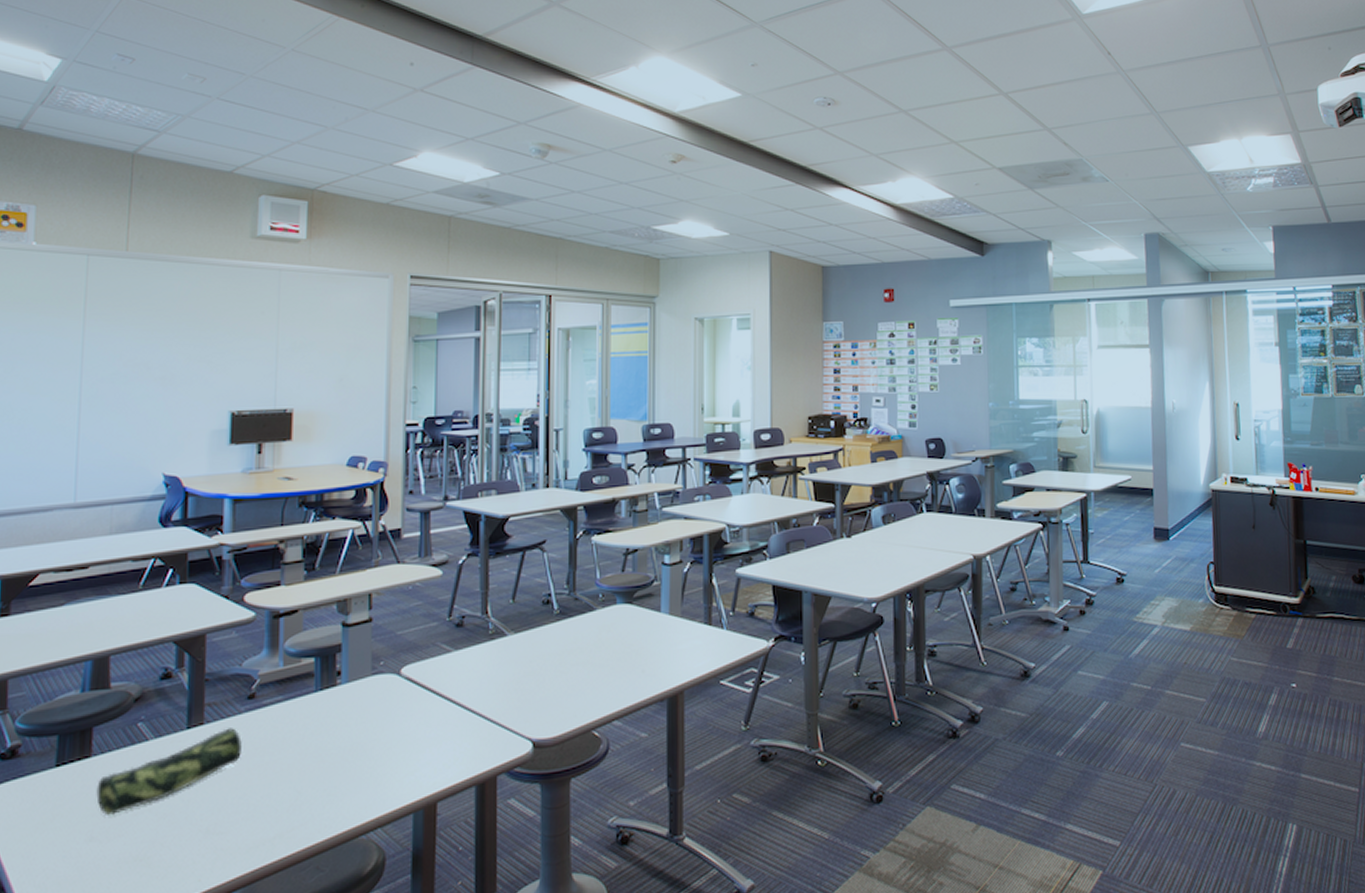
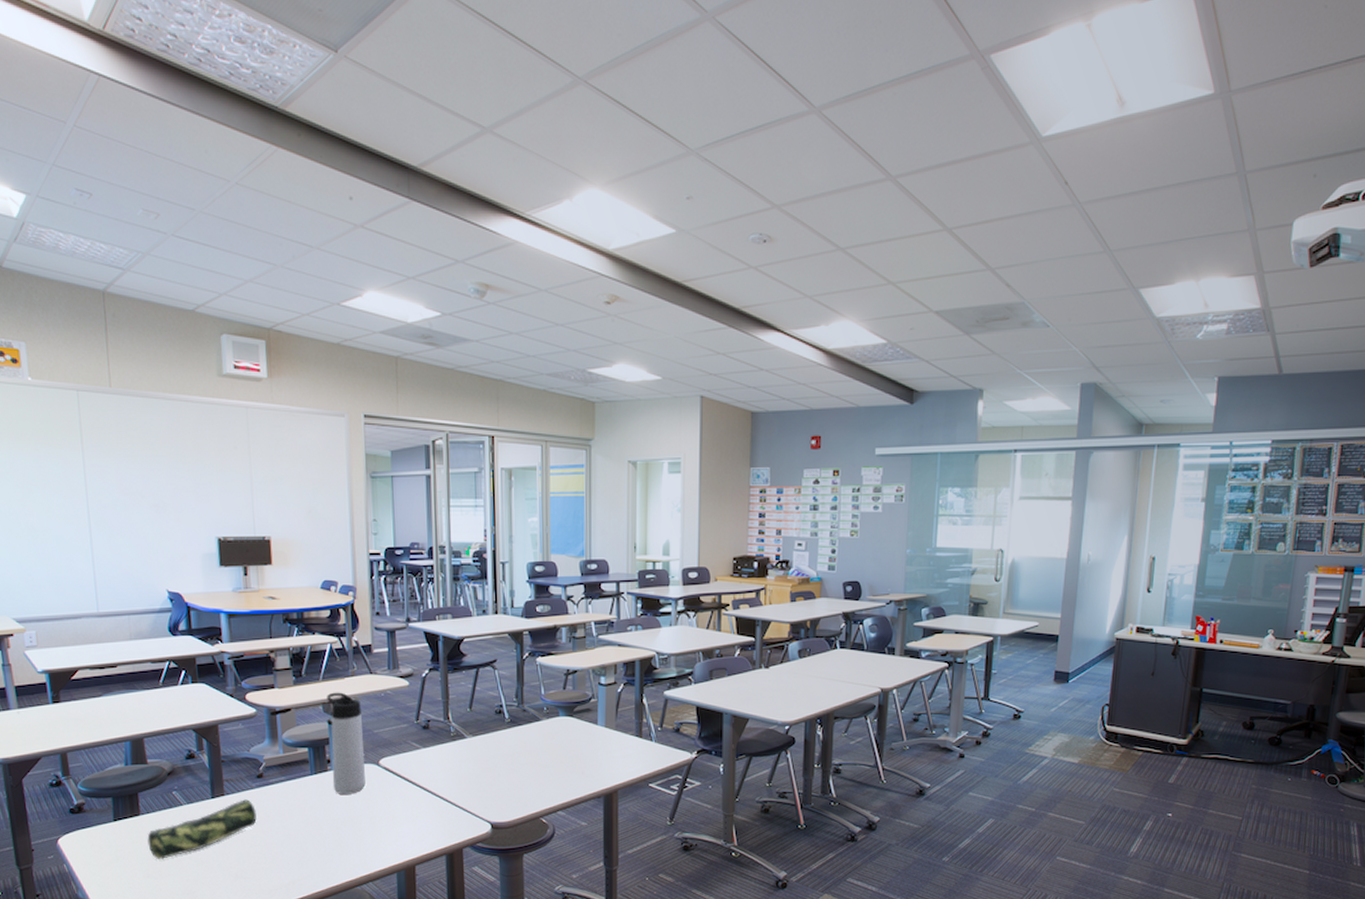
thermos bottle: none [341,587,383,715] -> present [327,692,366,794]

